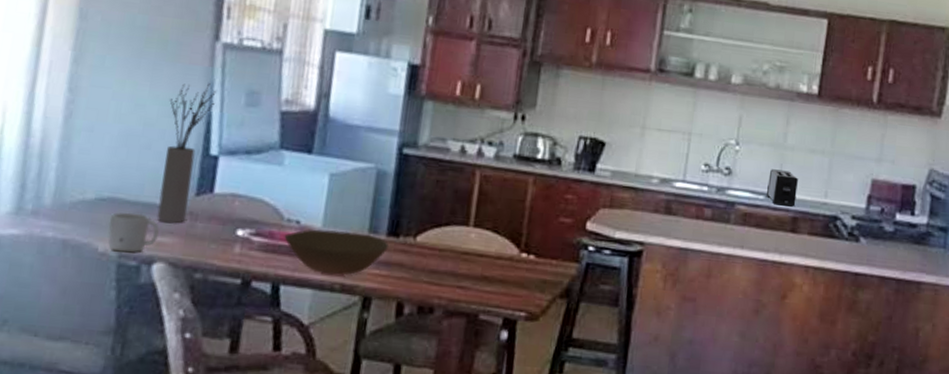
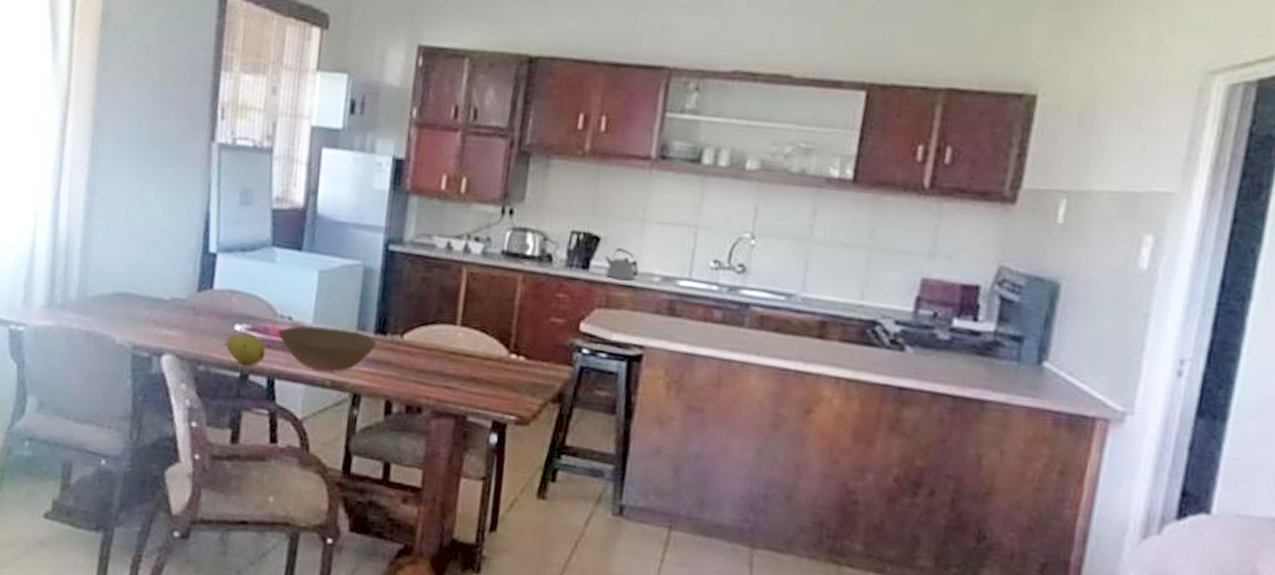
mug: present [108,212,160,253] -> none [124,306,167,345]
vase: present [156,82,217,224] -> none [164,182,214,319]
fruit: none [224,237,271,271] -> present [224,332,266,365]
kettle: none [609,152,639,184] -> present [605,248,639,282]
toaster: present [766,169,798,207] -> none [787,266,827,309]

